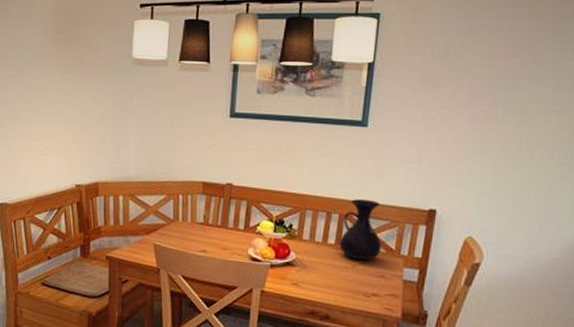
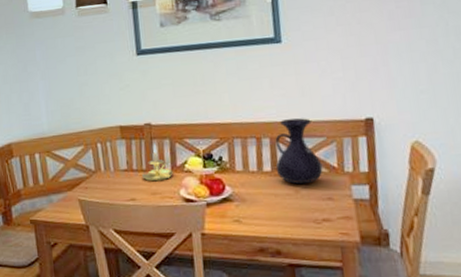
candle holder: none [215,202,245,239] -> present [141,143,173,182]

